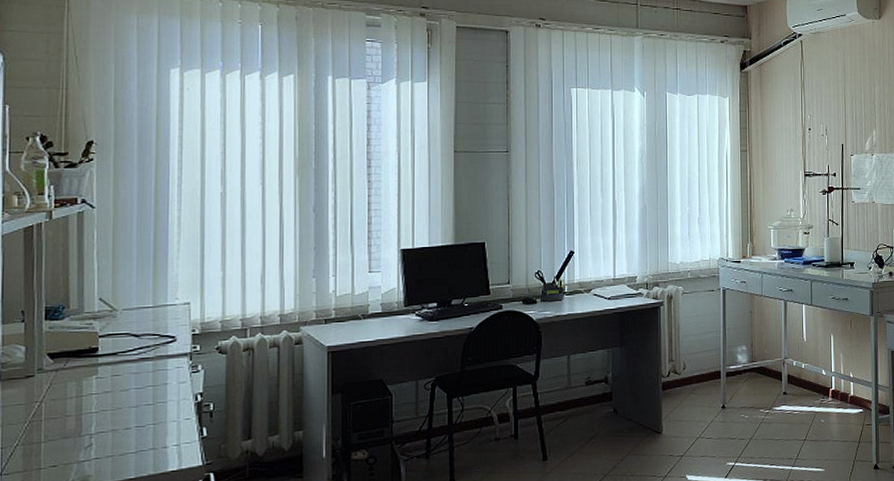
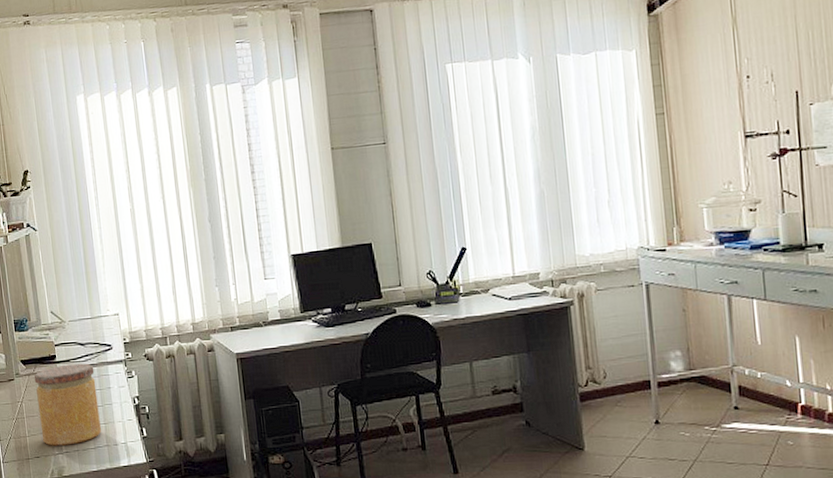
jar: none [63,356,149,452] -> present [34,363,101,446]

